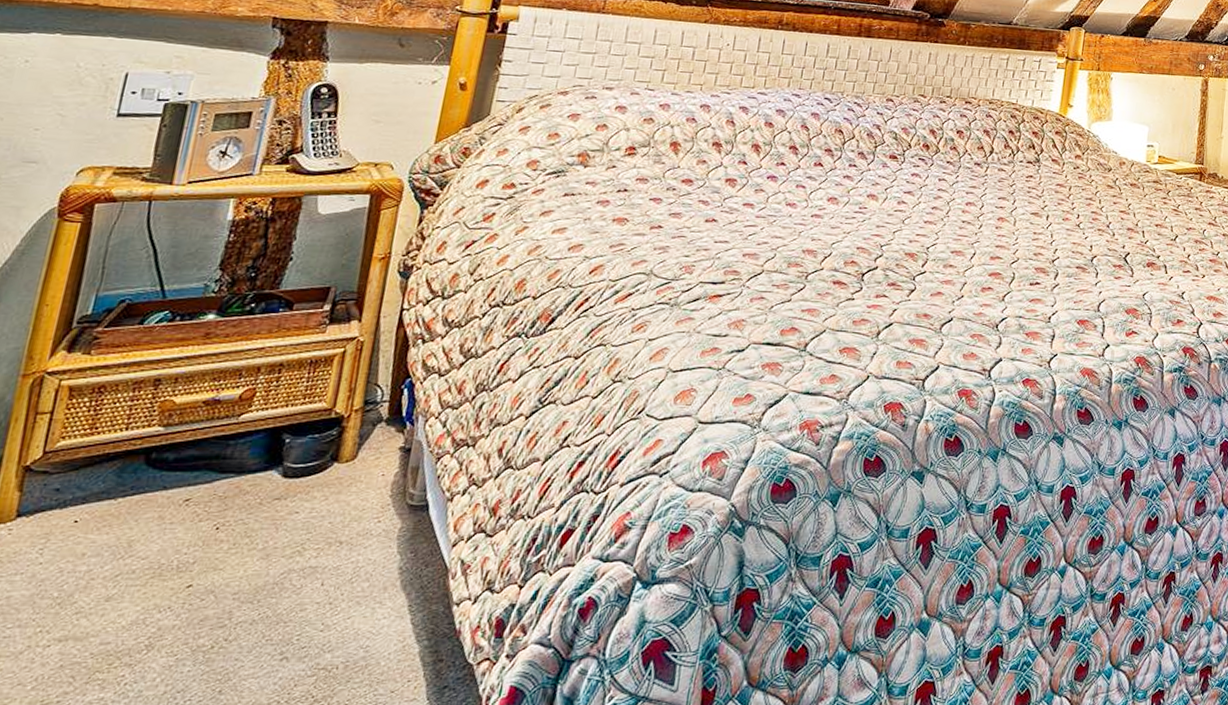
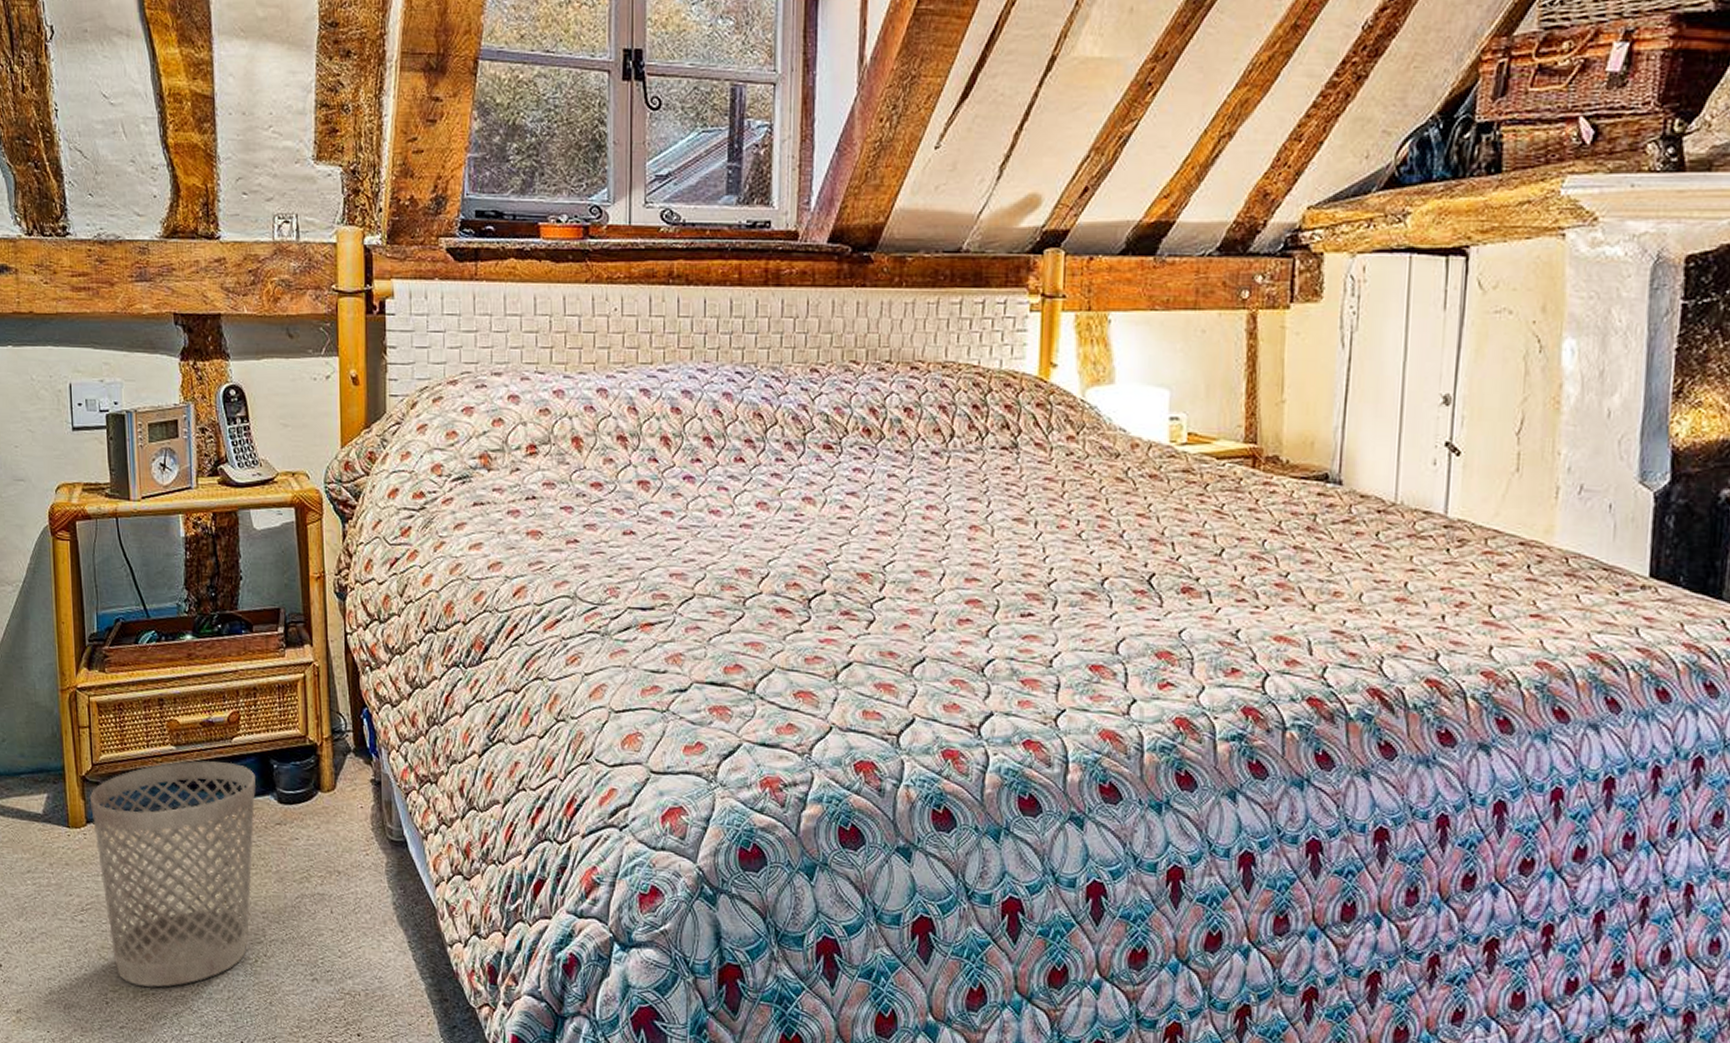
wastebasket: none [11,440,260,695] -> present [89,761,256,987]

